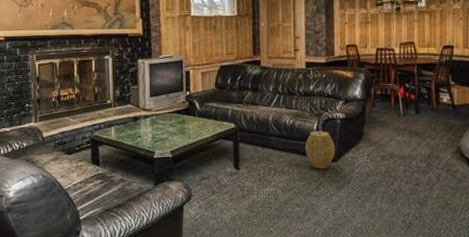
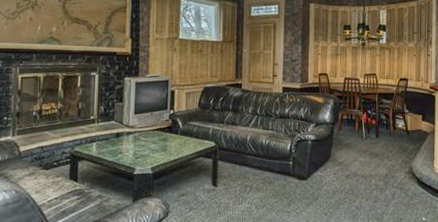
woven basket: present [304,130,335,169] -> none [278,150,306,187]

